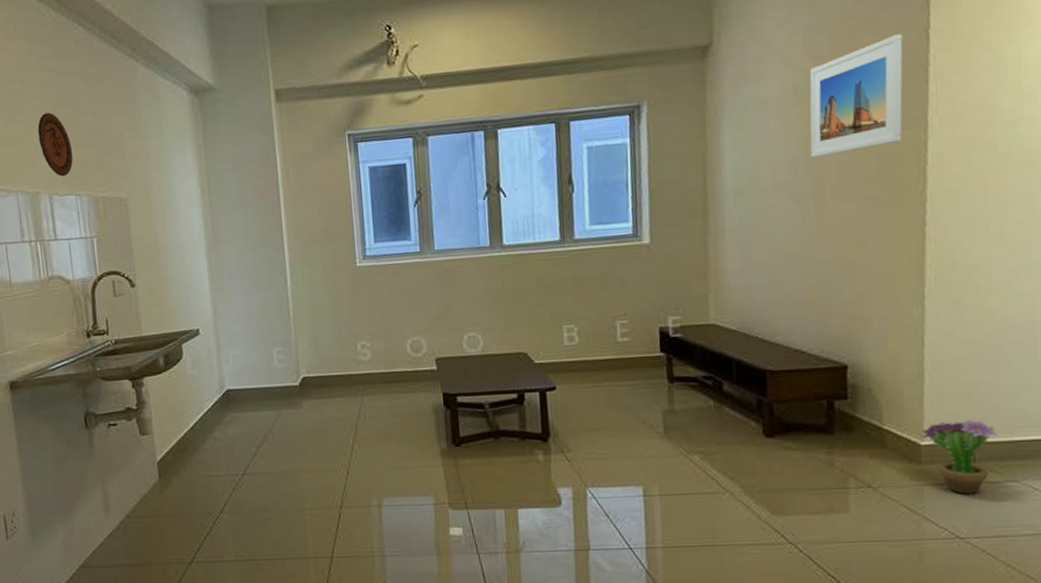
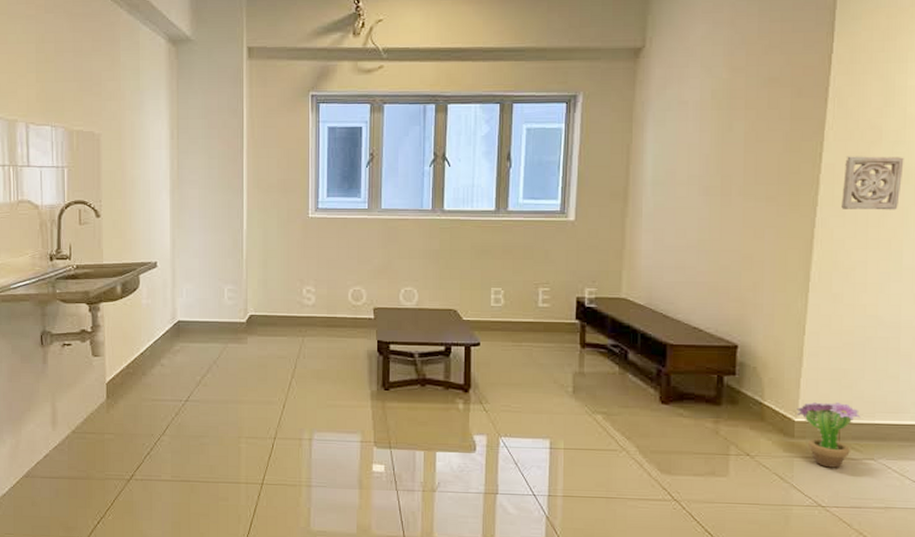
decorative plate: present [37,112,73,177] -> none [20,46,52,107]
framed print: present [809,34,903,158] -> none [721,56,809,157]
wall ornament: none [954,137,1025,203] -> present [841,156,904,210]

